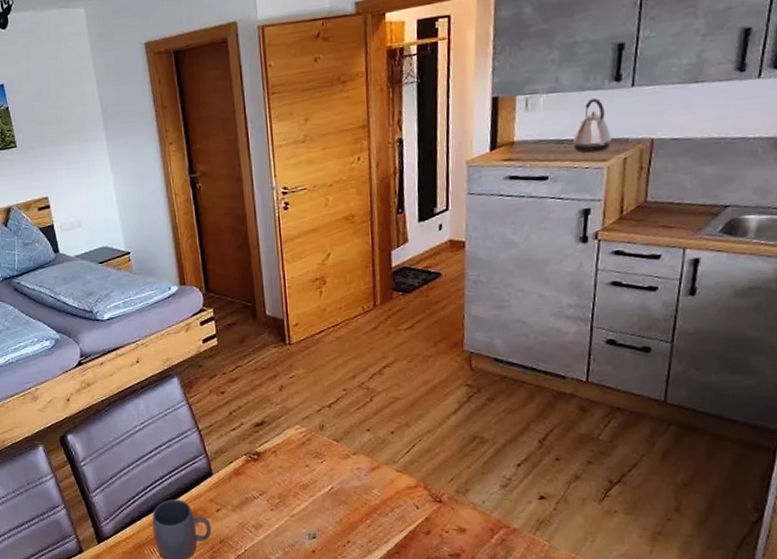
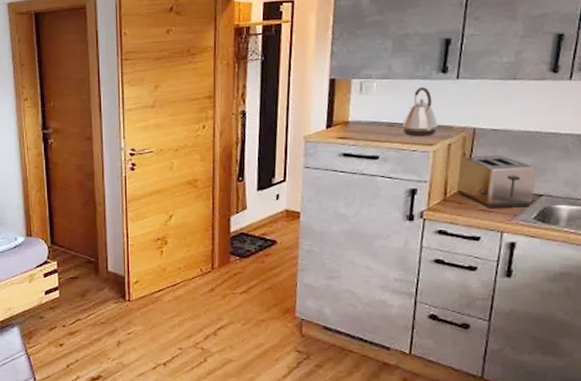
toaster: none [635,165,722,224] -> present [457,155,536,208]

